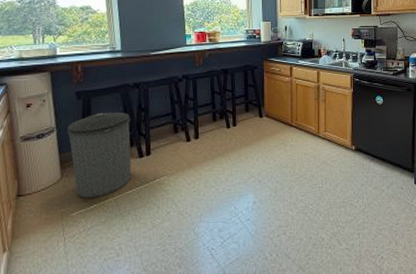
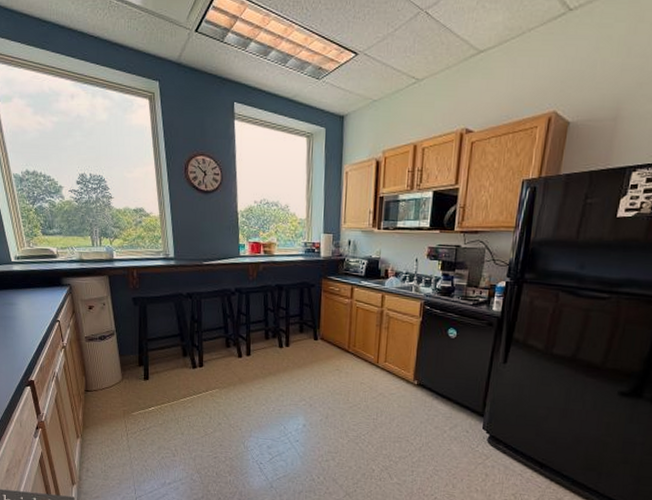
trash can: present [67,112,132,198] -> none [126,320,186,401]

